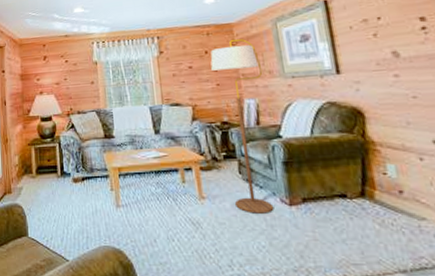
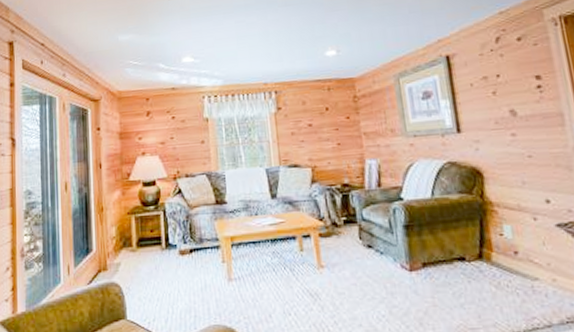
floor lamp: present [210,39,275,214] -> none [331,95,395,281]

